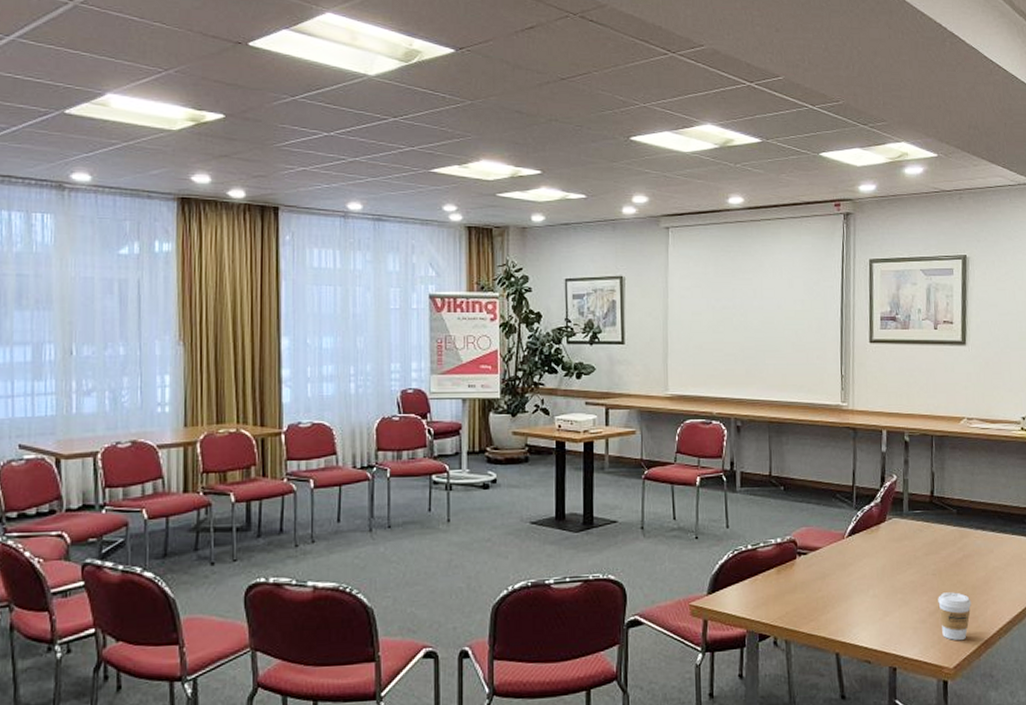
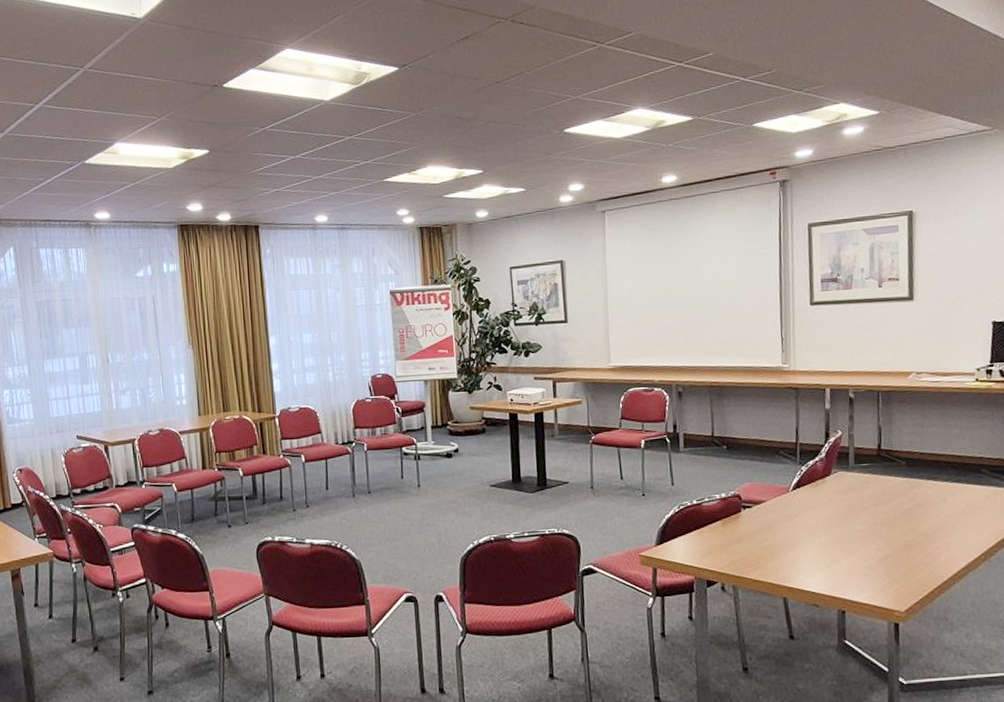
coffee cup: present [938,592,971,641] -> none [887,540,923,586]

